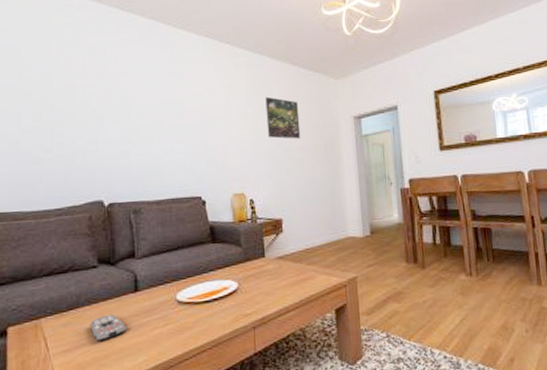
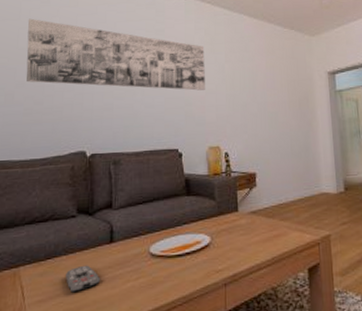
wall art: none [30,59,227,136] -> present [26,18,205,91]
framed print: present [265,96,301,139] -> none [242,53,276,94]

